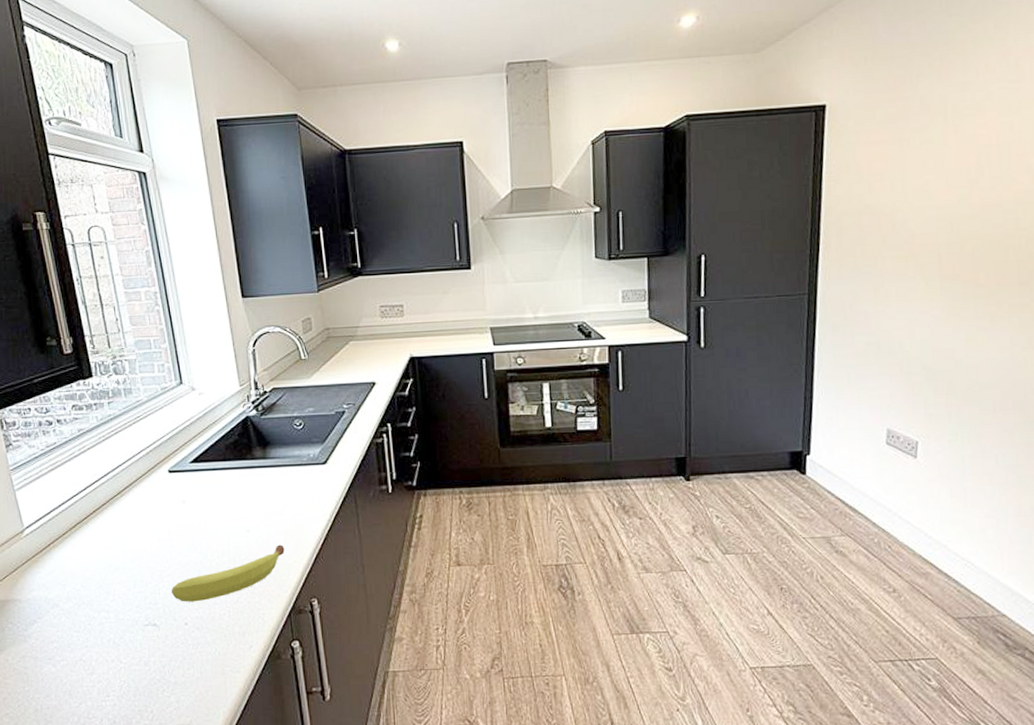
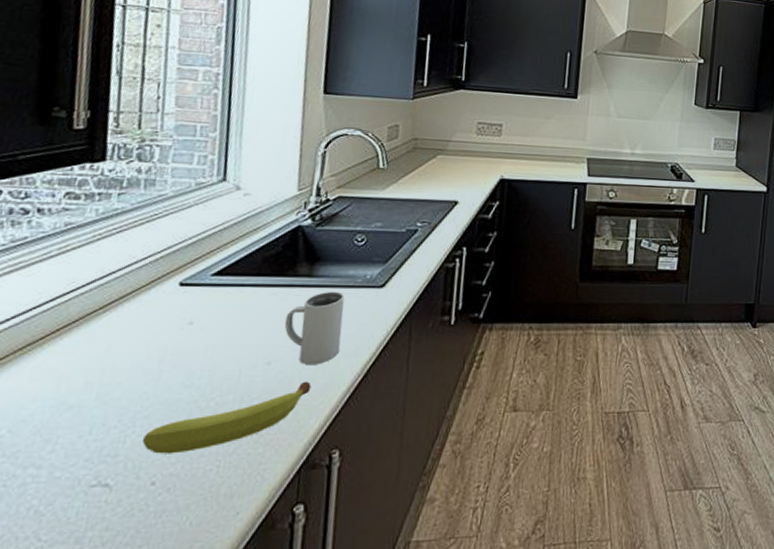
mug: none [253,469,301,532] -> present [284,291,345,366]

